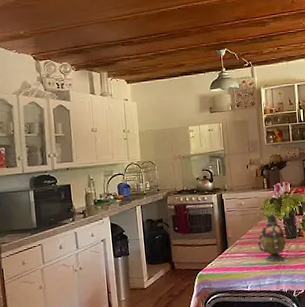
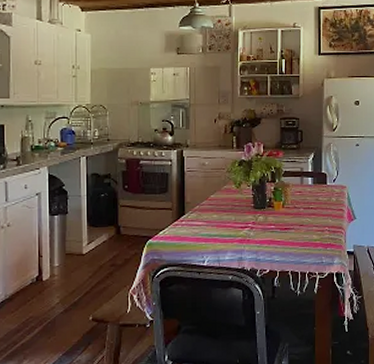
teapot: present [257,214,286,262] -> none [220,178,253,235]

